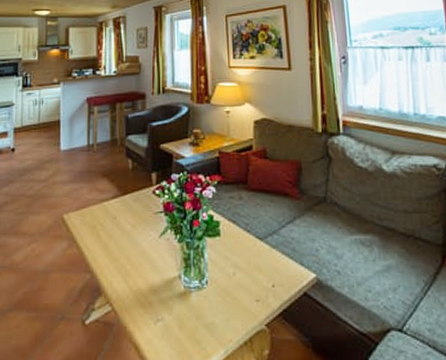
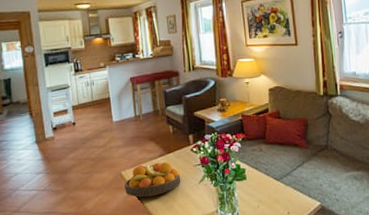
fruit bowl: none [65,205,137,251] -> present [124,161,181,197]

